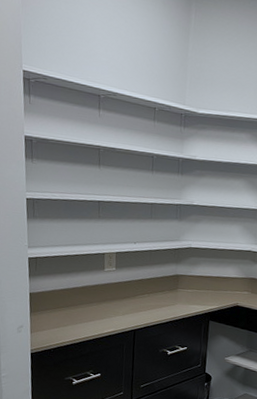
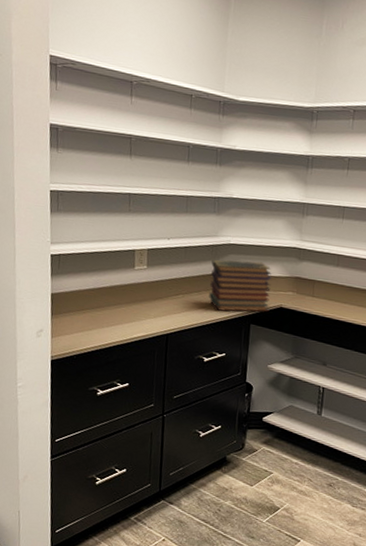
book stack: none [172,262,229,310] -> present [209,260,271,312]

